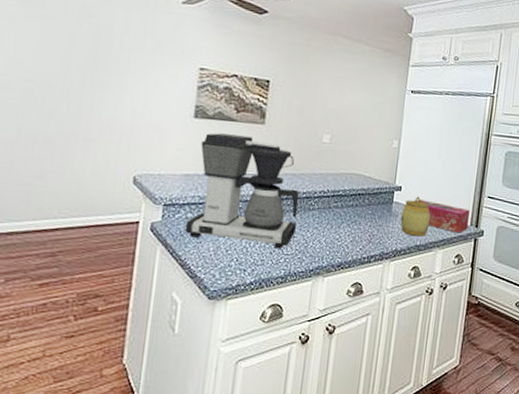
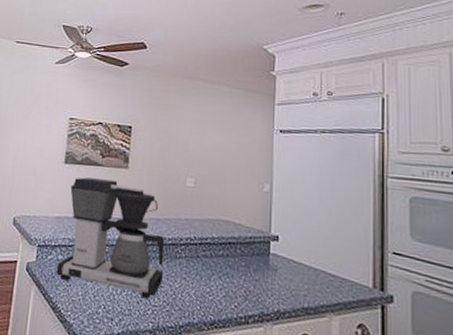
jar: present [400,196,431,237] -> none [281,248,318,298]
tissue box: present [417,199,470,233] -> none [299,252,370,297]

